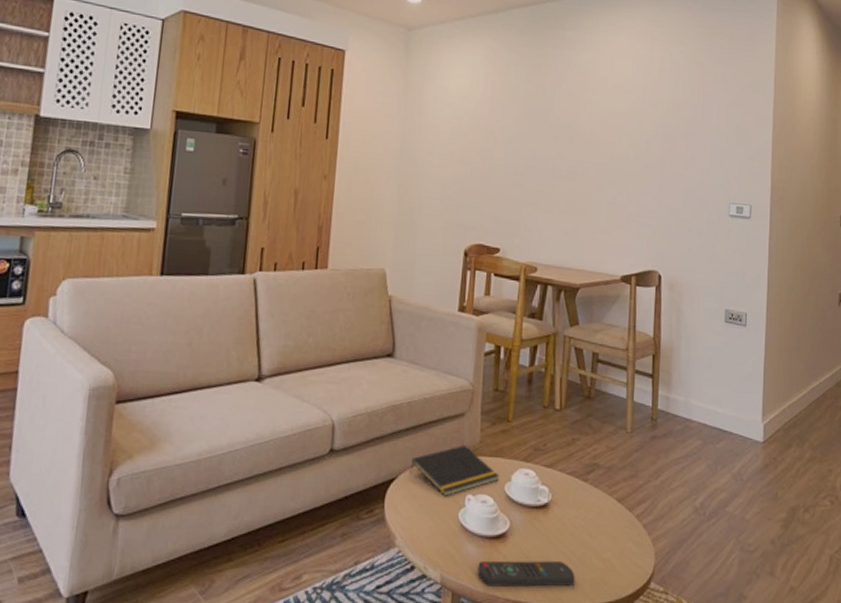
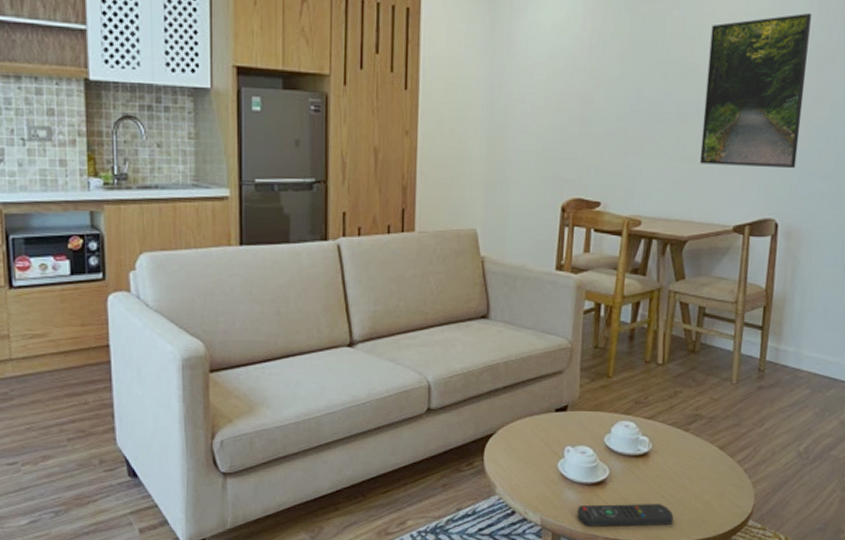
notepad: present [409,444,500,497] -> none [507,400,599,449]
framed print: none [588,91,678,225] -> present [699,12,812,168]

